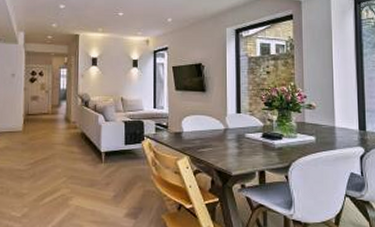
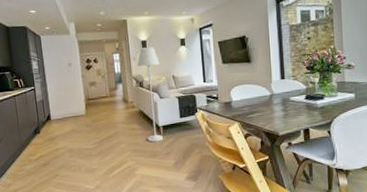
floor lamp: none [84,65,109,170] -> present [137,47,163,143]

